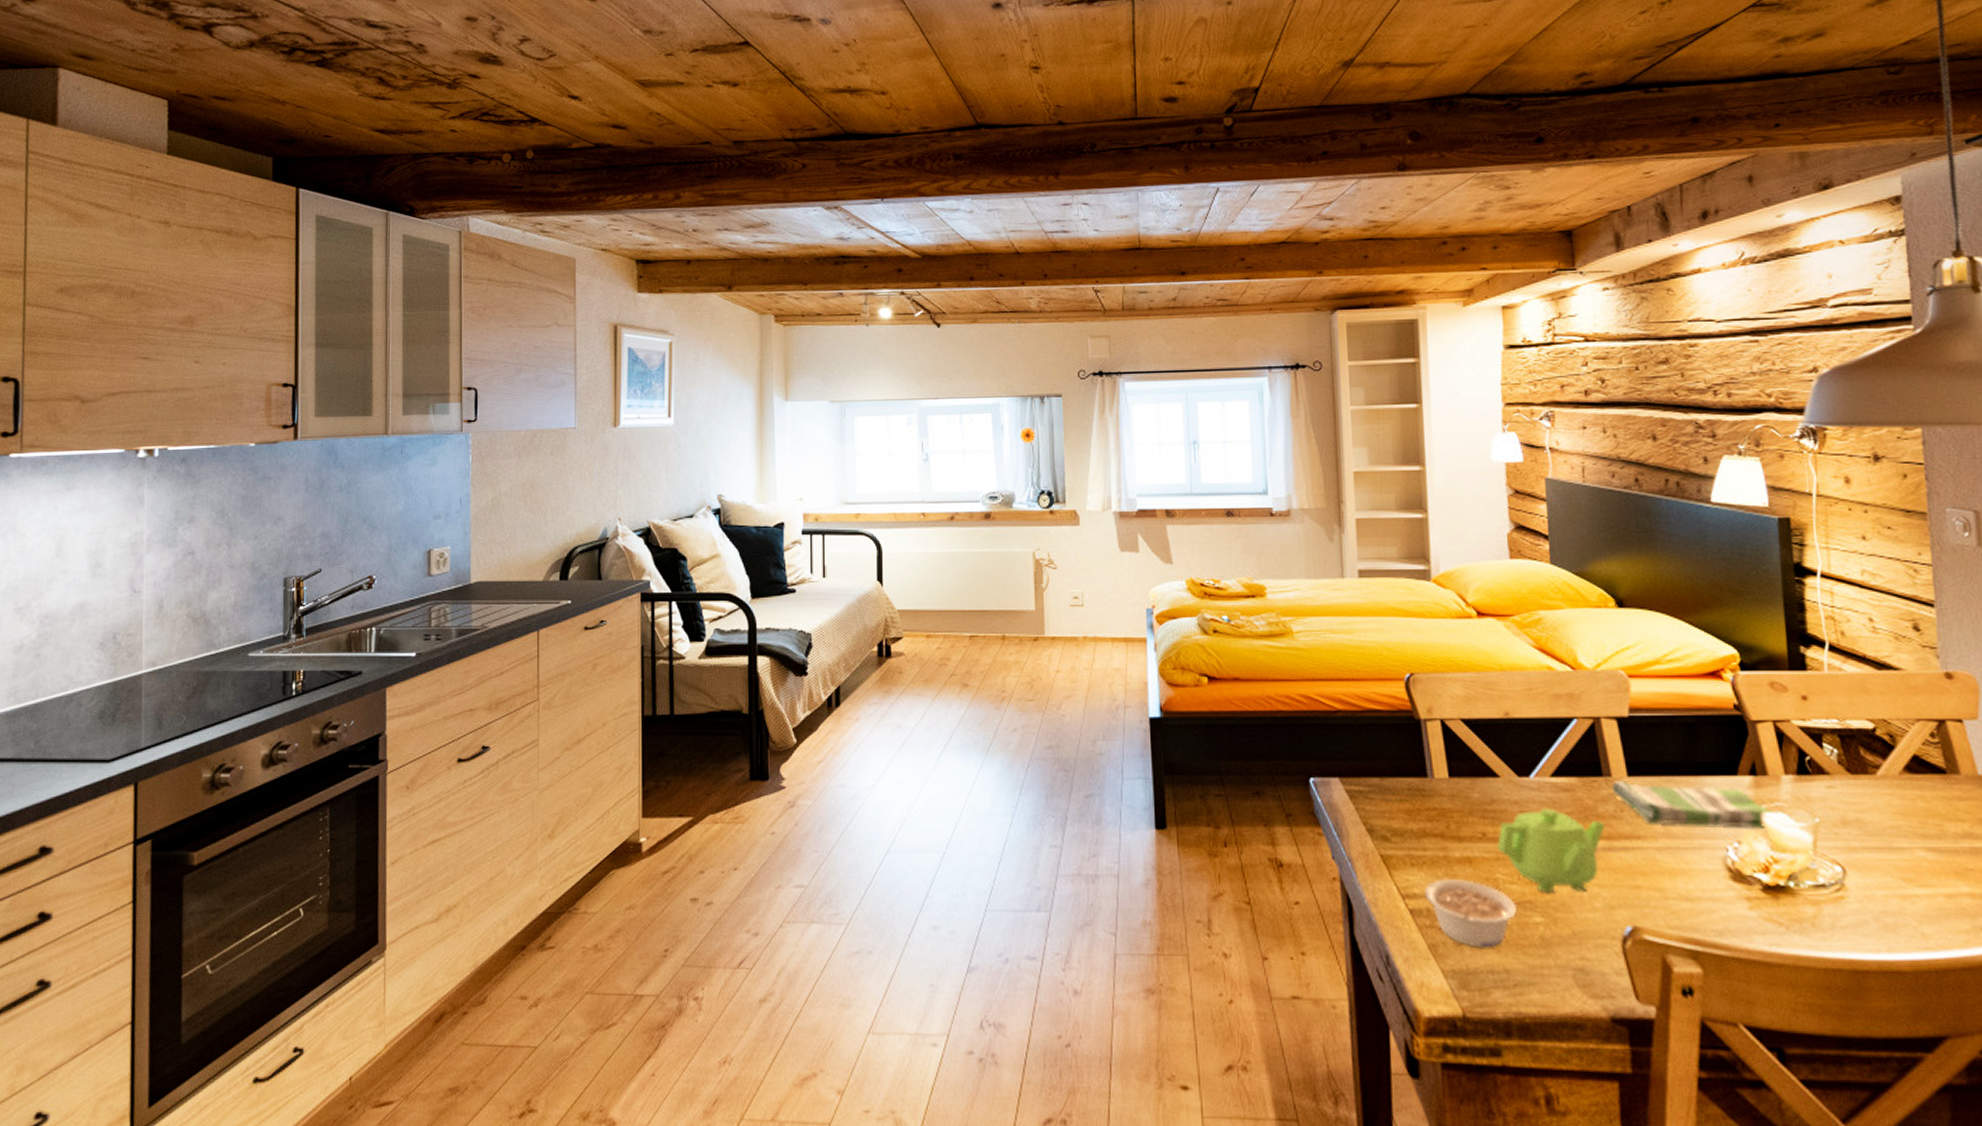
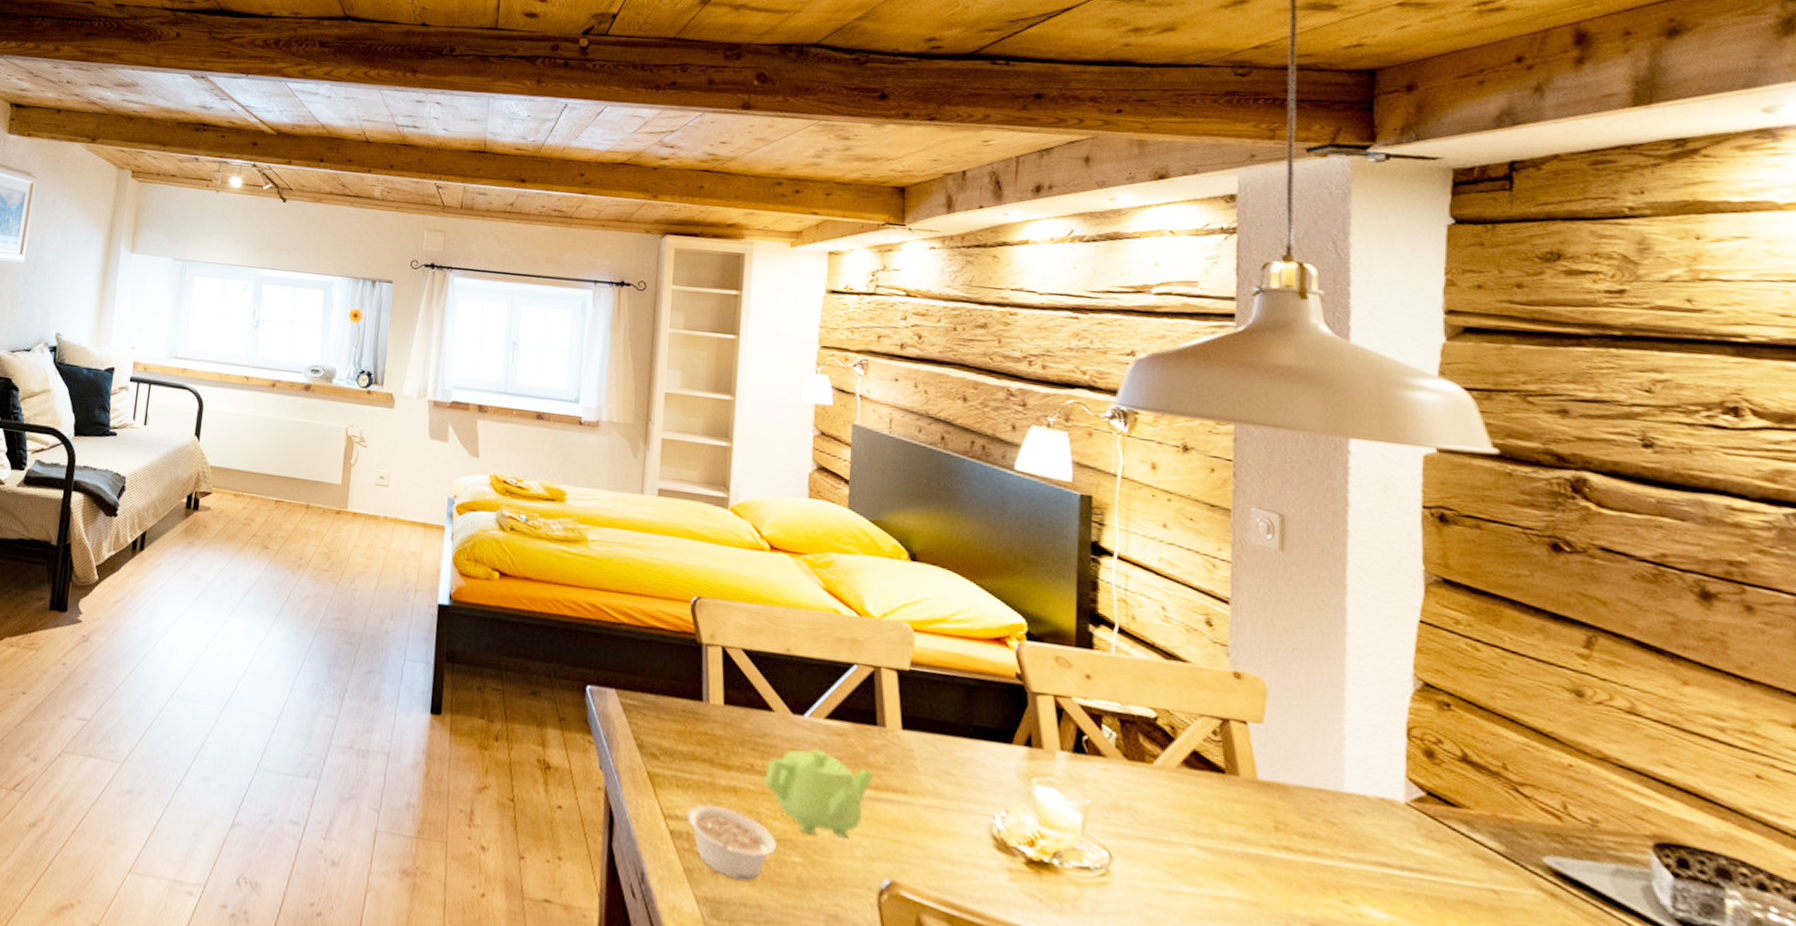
dish towel: present [1611,781,1772,828] -> none [884,732,1044,801]

